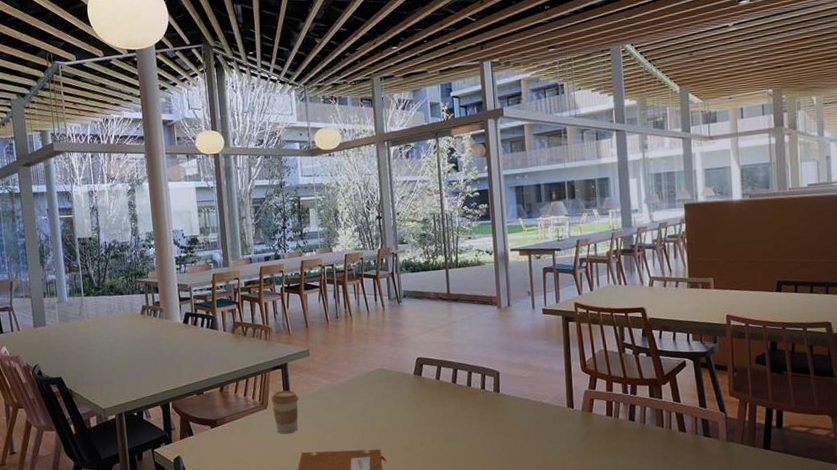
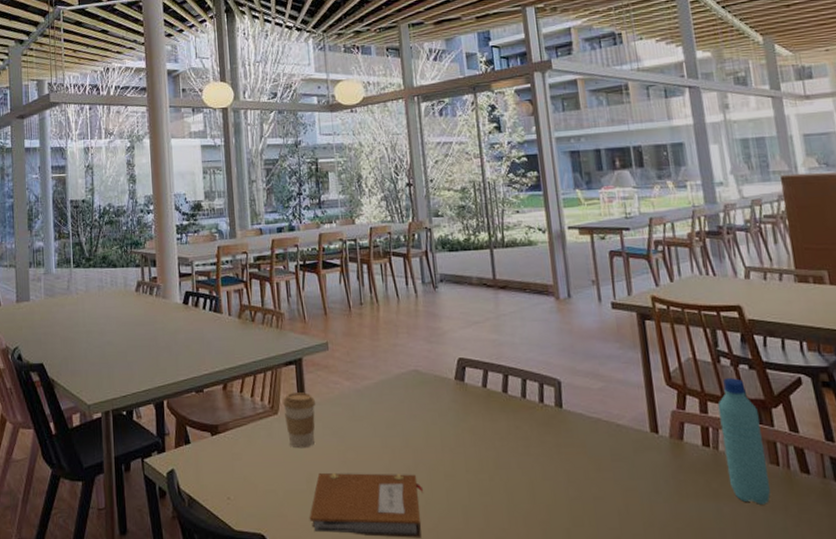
water bottle: none [620,363,656,456] -> present [717,378,771,504]

